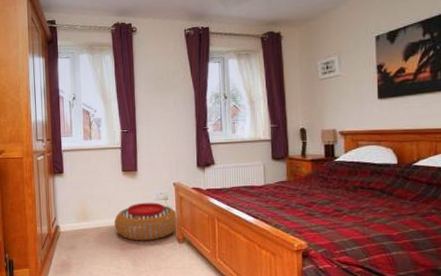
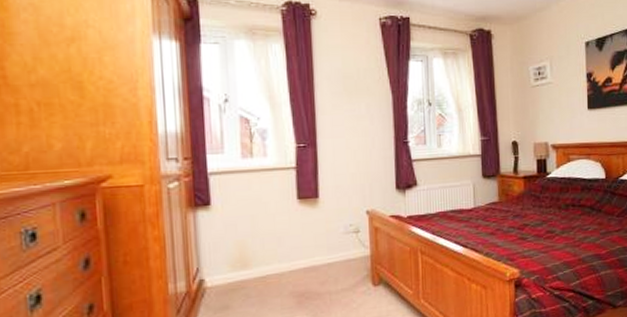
pouf: present [114,202,178,241] -> none [286,237,373,289]

